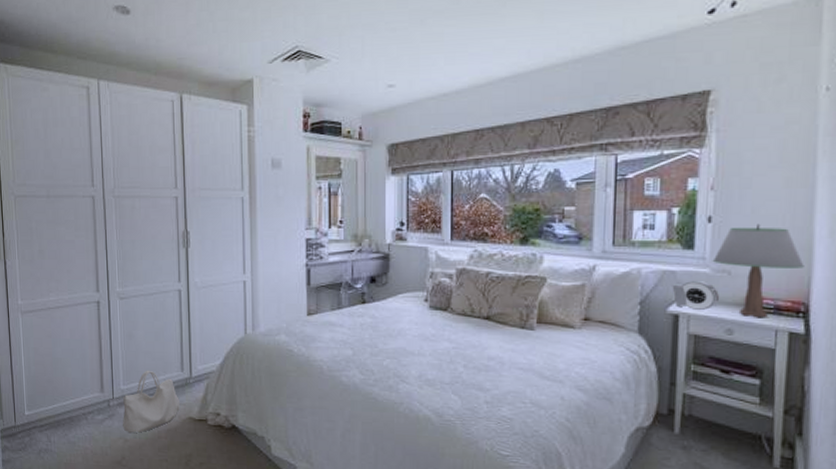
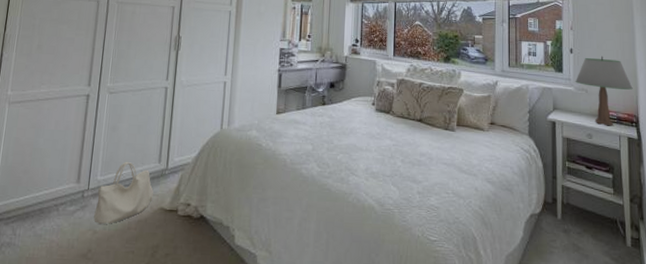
alarm clock: present [672,281,720,311] -> none [550,96,582,120]

